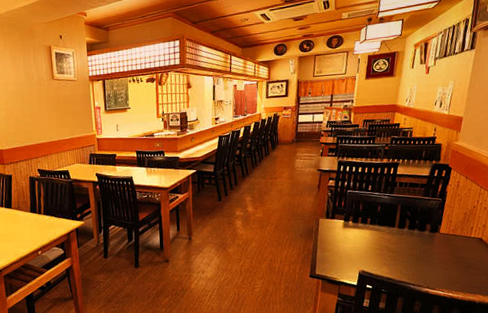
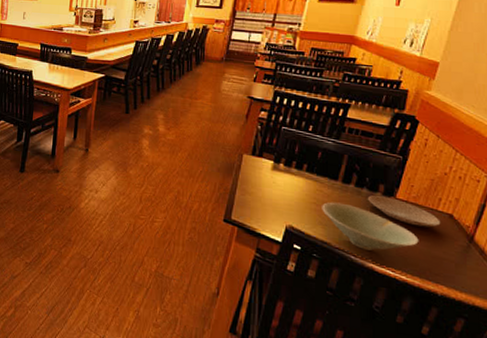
bowl: none [385,244,459,279] -> present [322,202,419,251]
plate: none [419,233,474,252] -> present [368,195,441,228]

